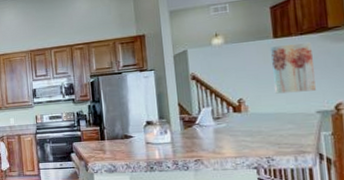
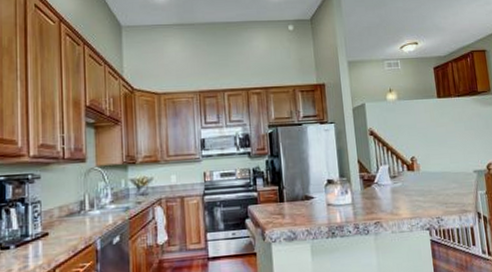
wall art: present [271,42,316,94] -> none [436,104,472,153]

